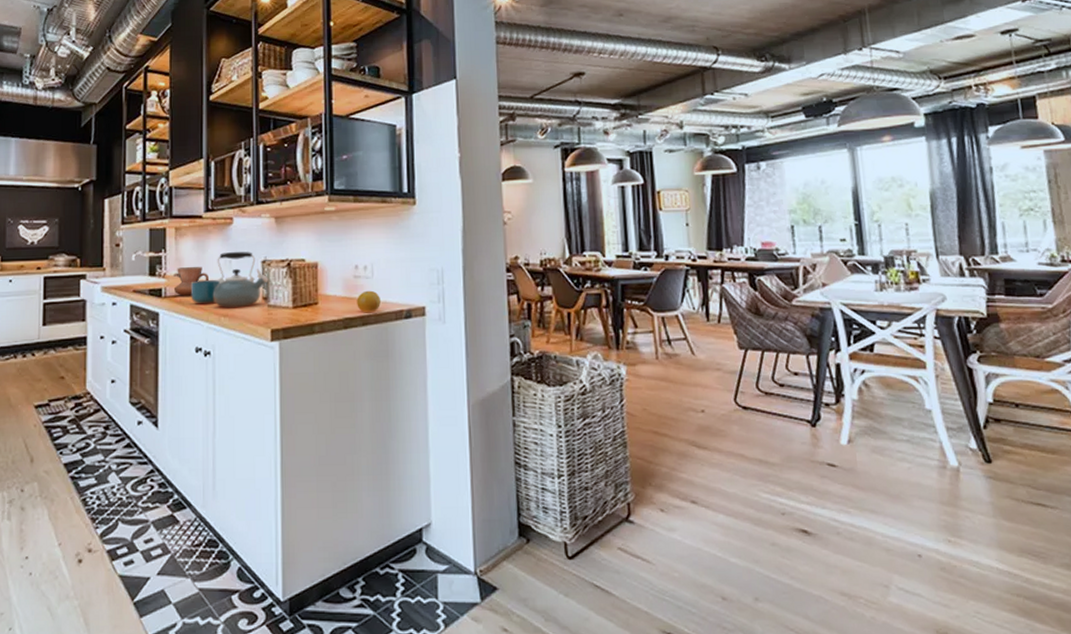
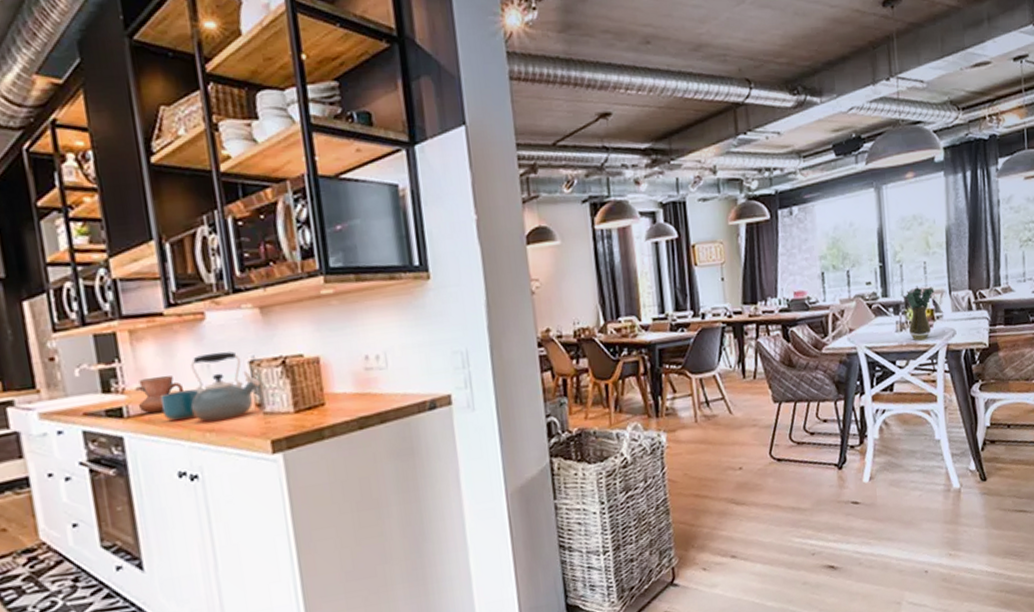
fruit: present [357,290,381,313] -> none [371,382,400,409]
vase: none [886,247,919,303] -> present [906,286,935,341]

